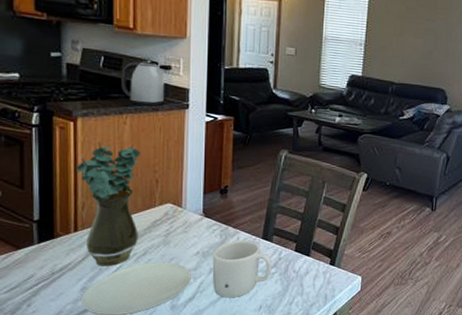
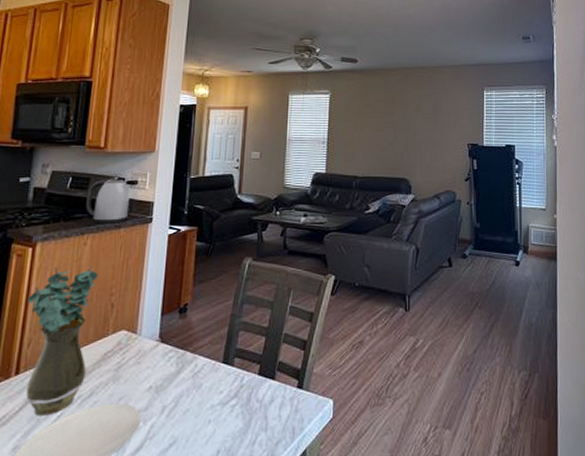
mug: present [212,240,272,298] -> none [165,367,233,444]

